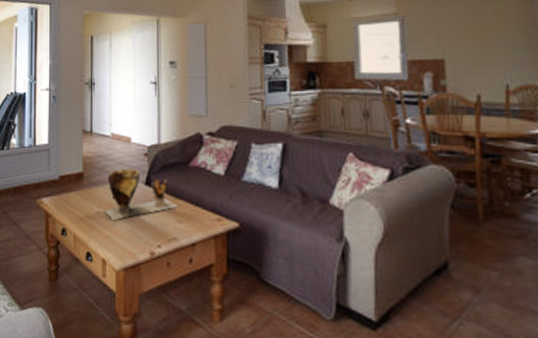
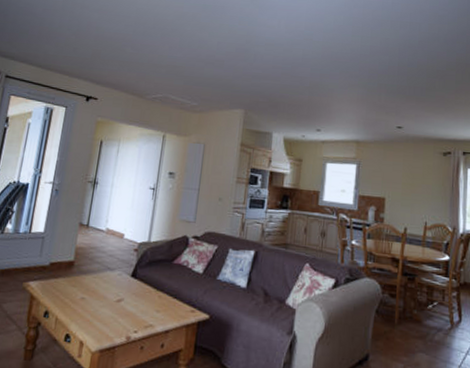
clay pot: present [105,169,177,221] -> none [89,261,157,307]

